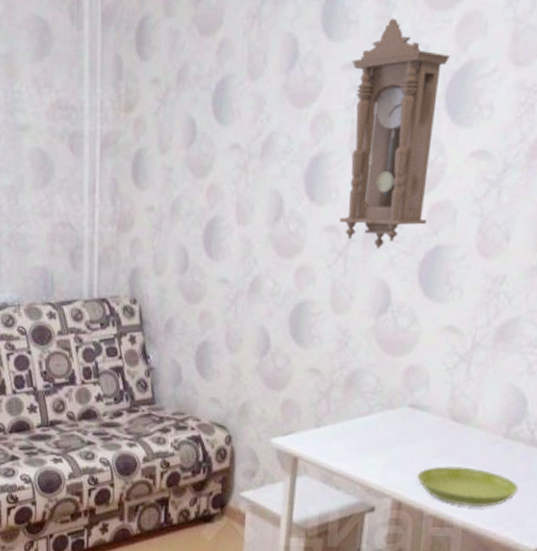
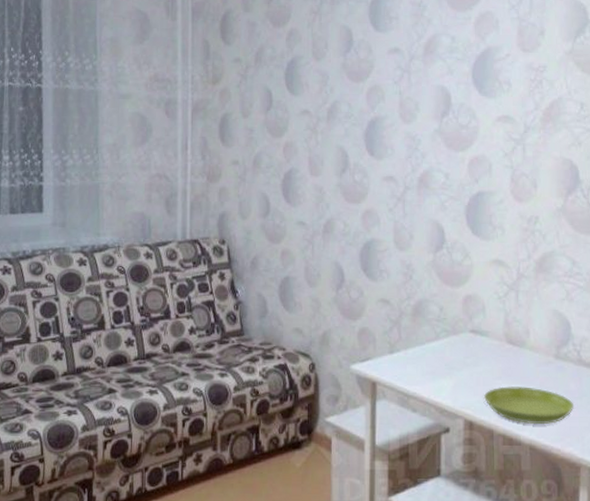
pendulum clock: present [340,18,450,249] -> none [395,16,472,195]

